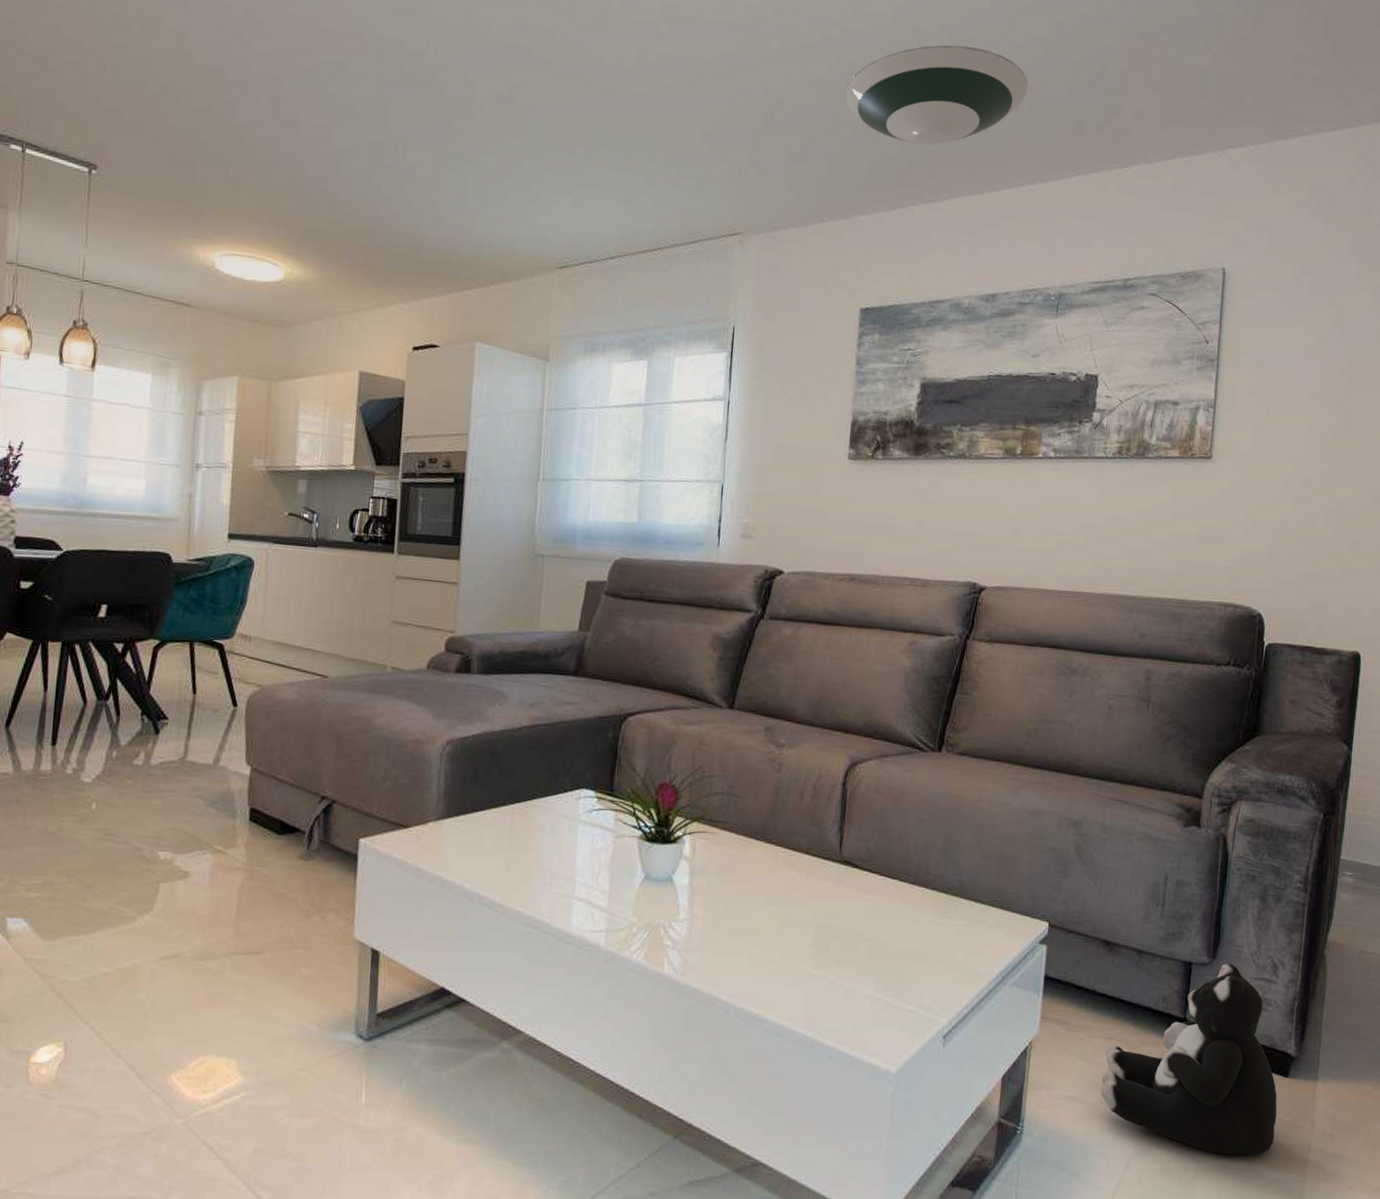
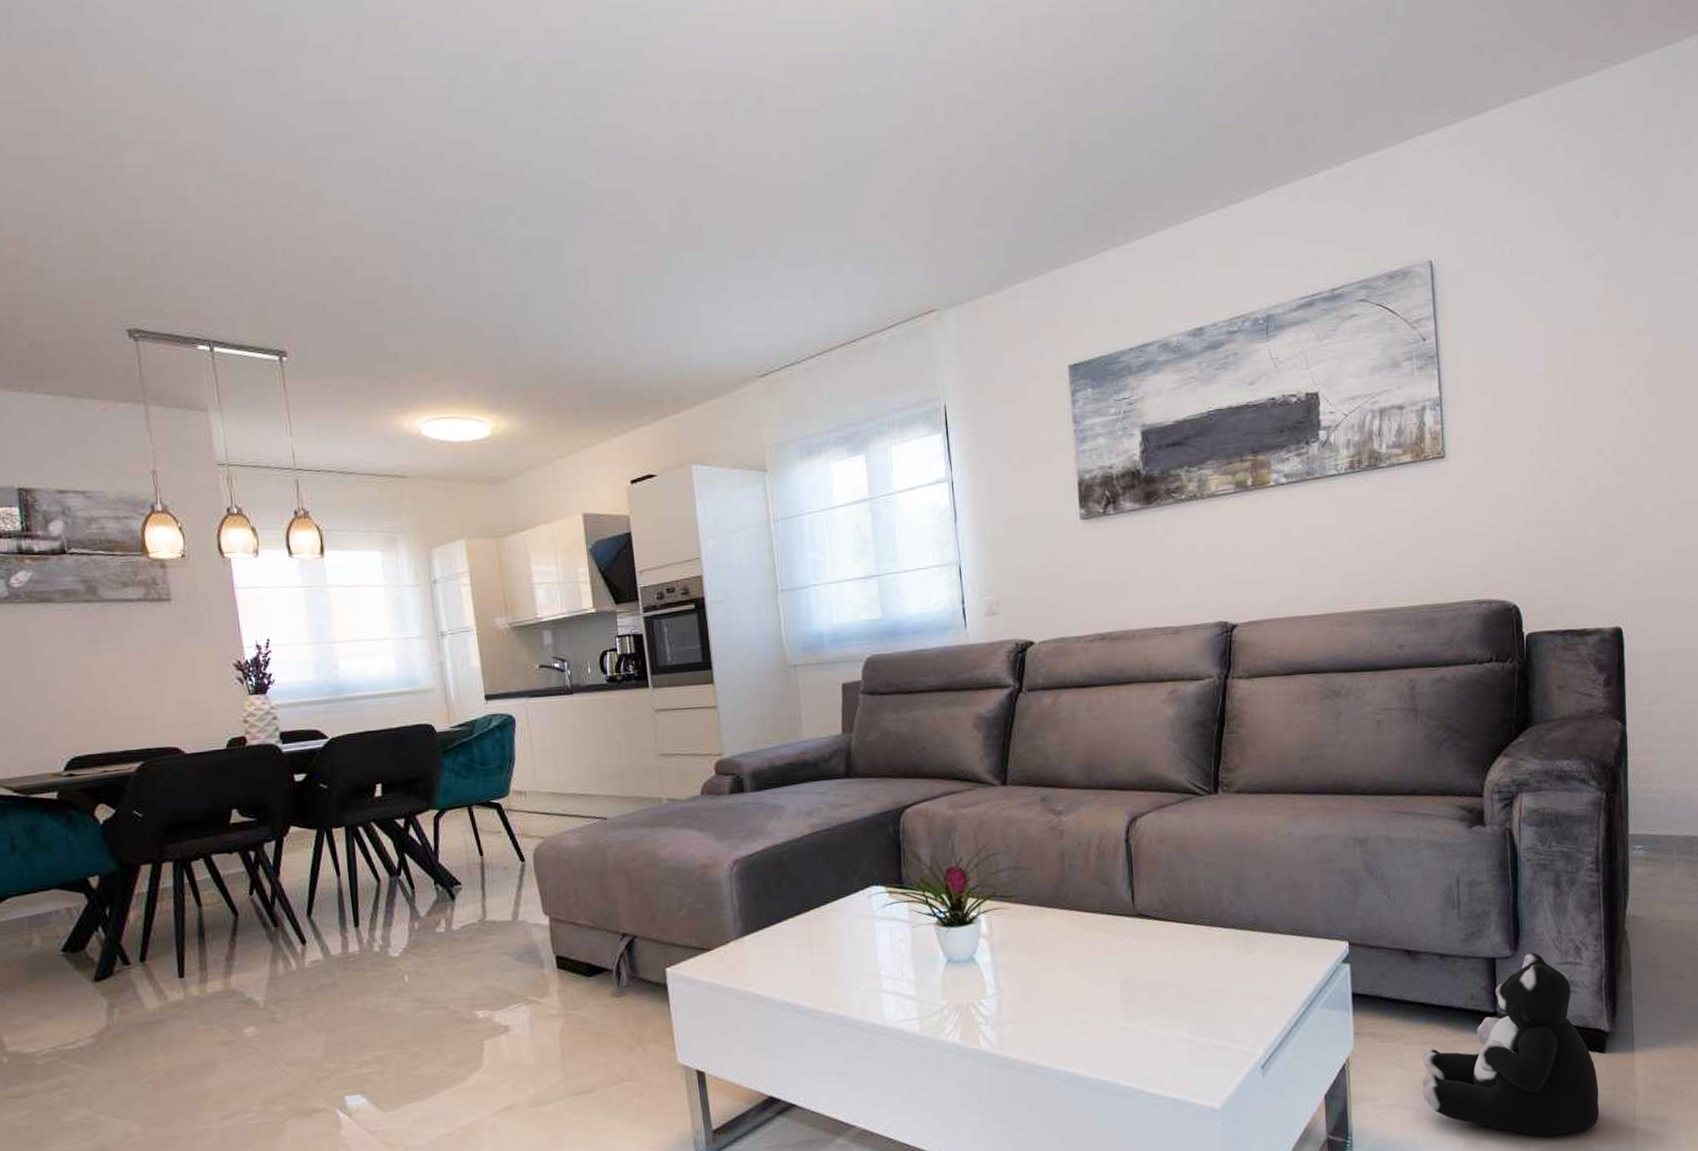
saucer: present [845,44,1029,146] -> none [1018,76,1204,187]

